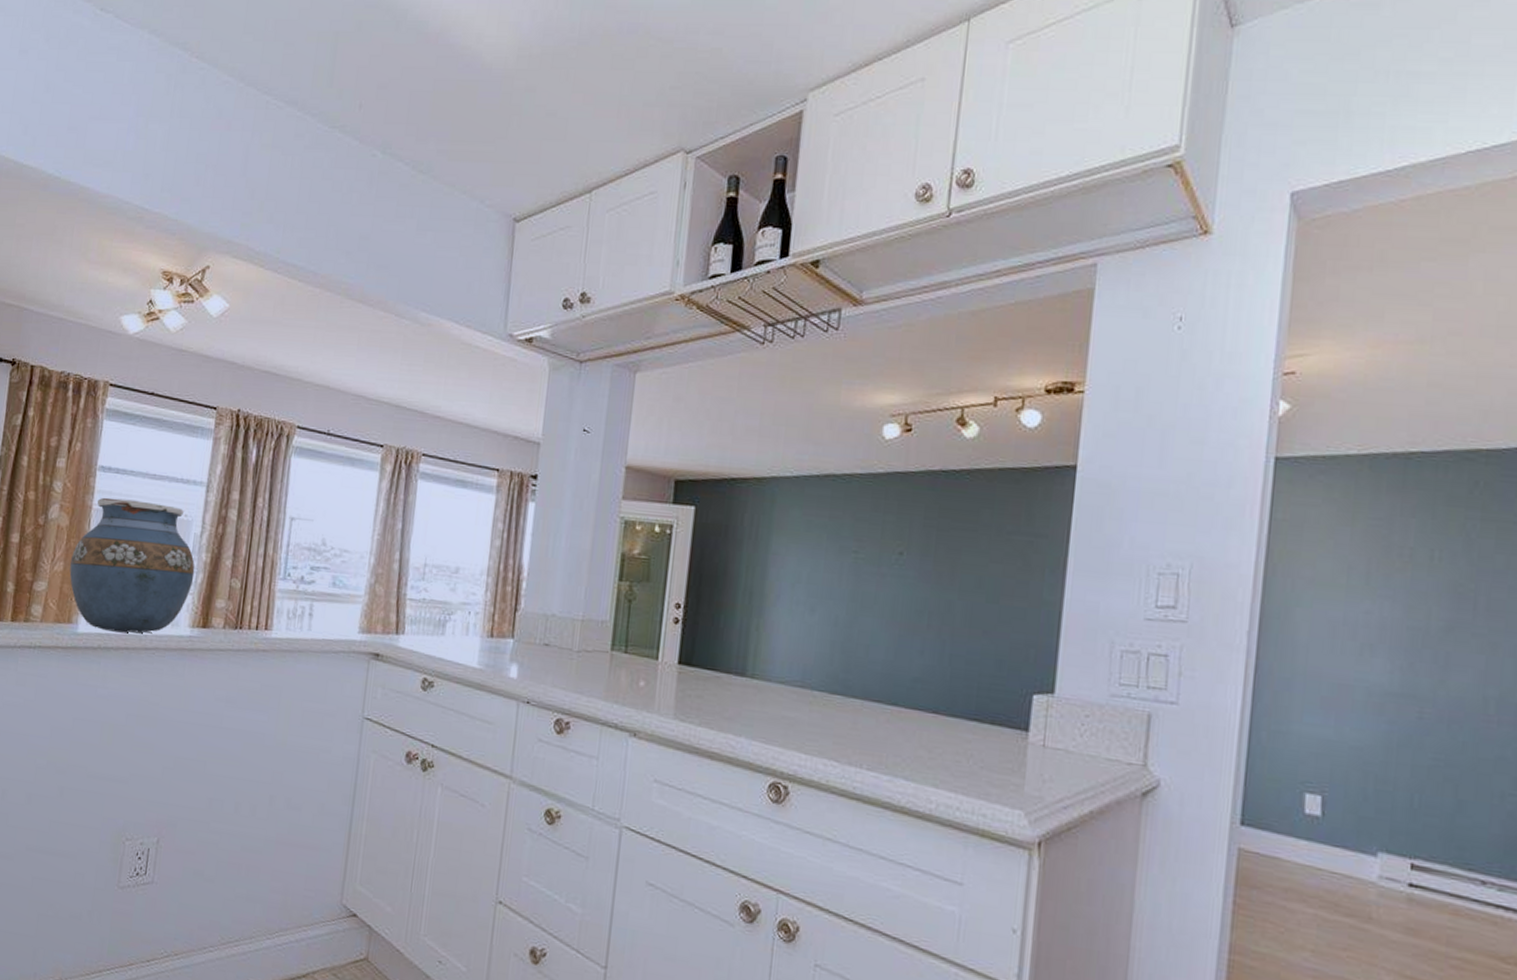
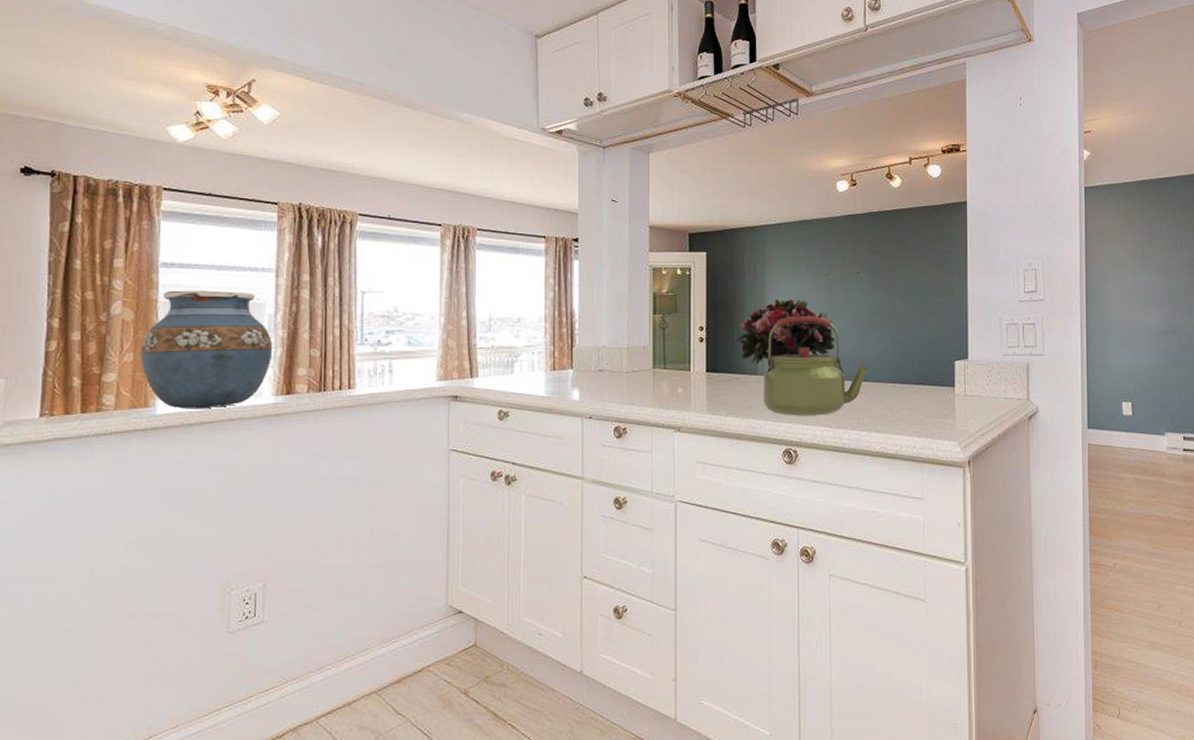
bouquet: none [720,577,858,671] -> present [735,299,835,369]
kettle: none [750,603,902,745] -> present [764,316,868,416]

